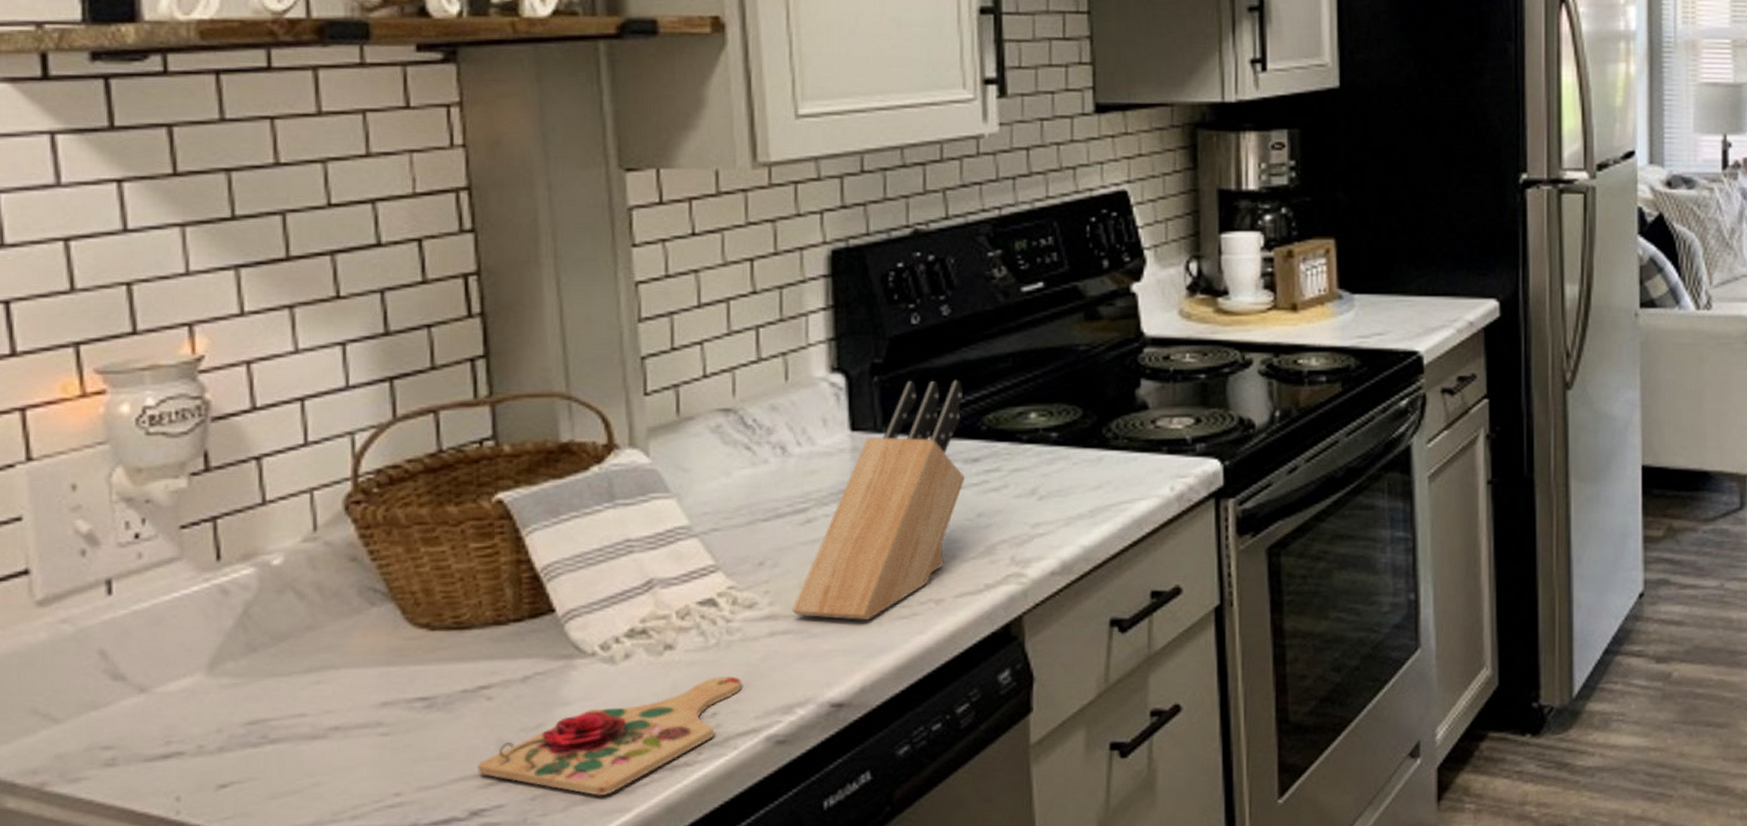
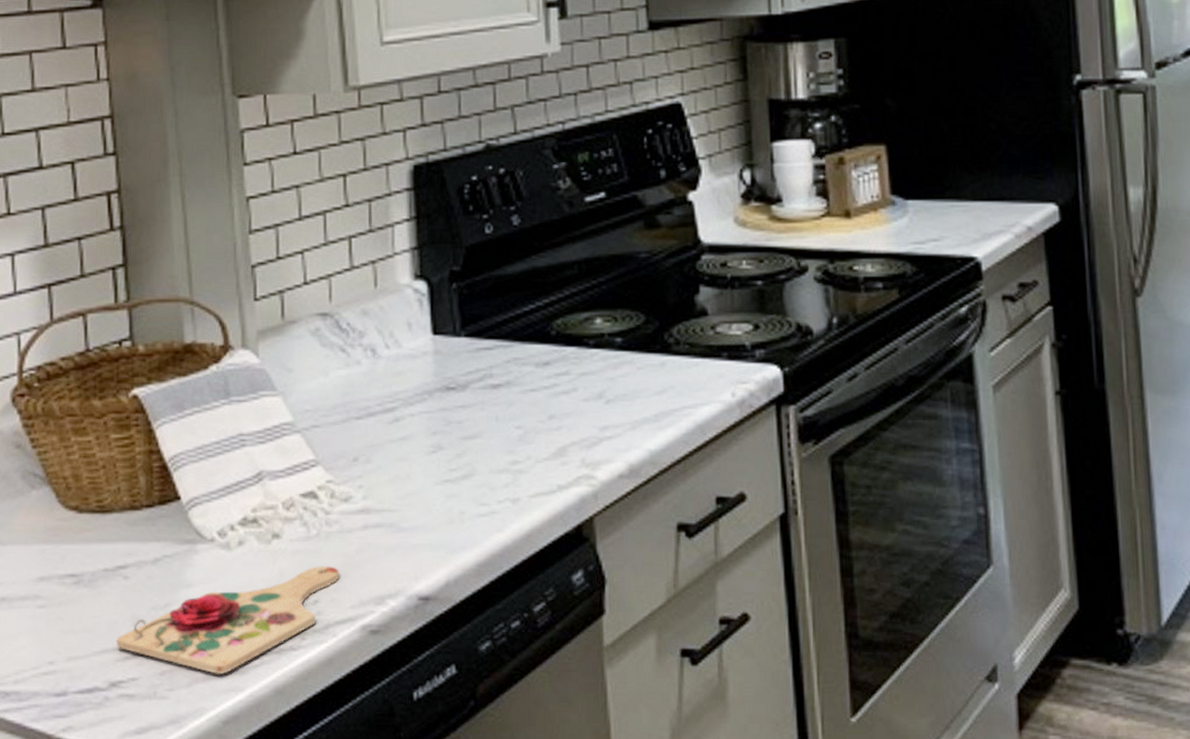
knife block: present [791,380,965,620] -> none [382,286,537,516]

